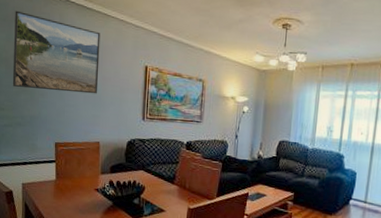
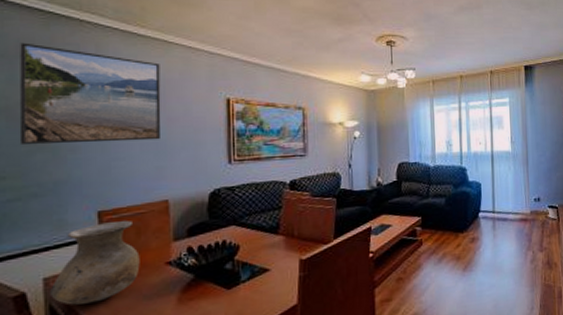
vase: none [26,151,79,207] -> present [50,220,140,305]

